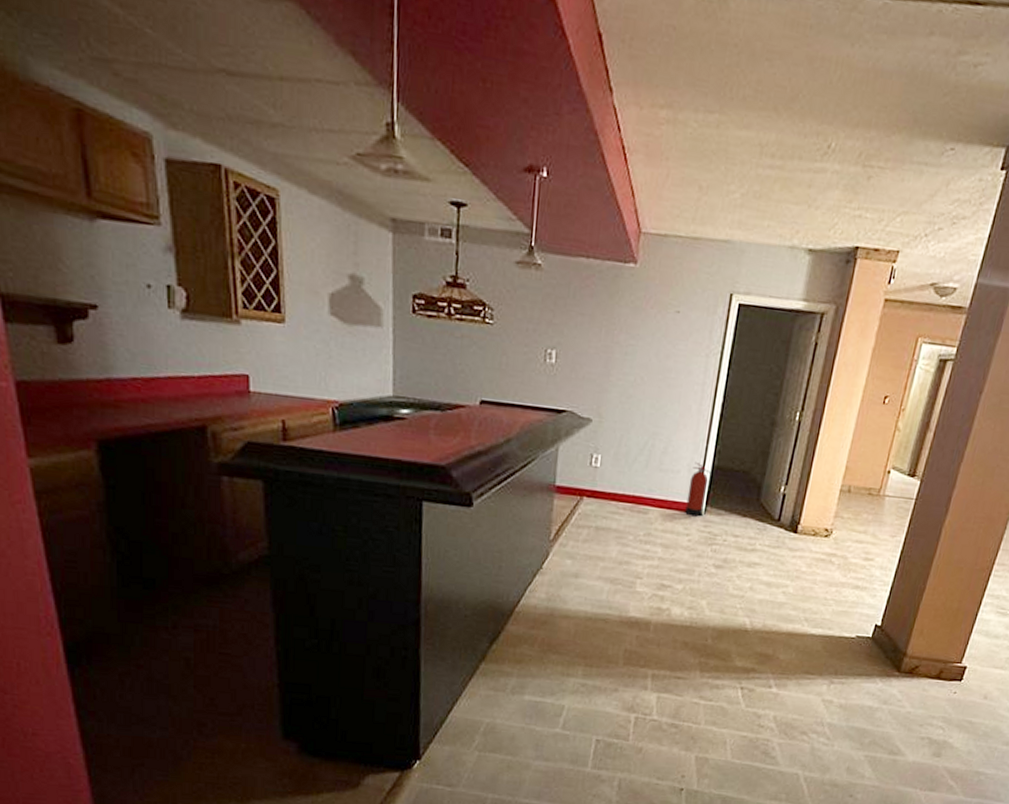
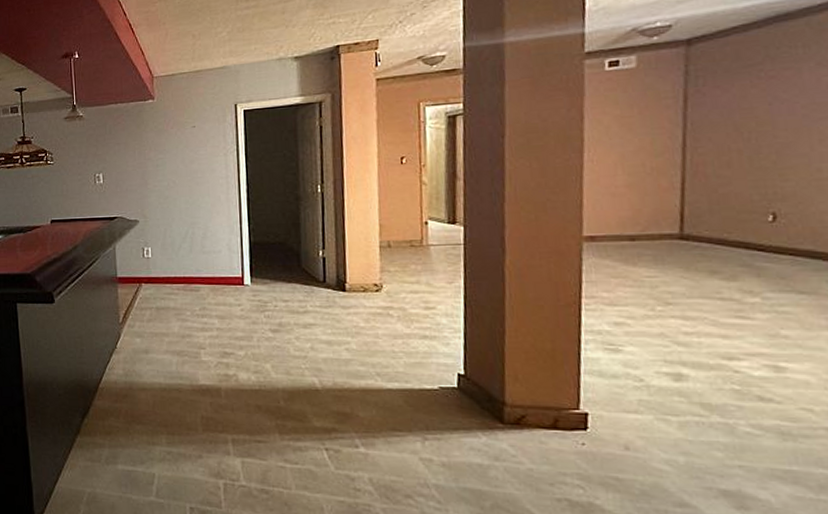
fire extinguisher: present [685,461,715,517] -> none [231,241,255,288]

